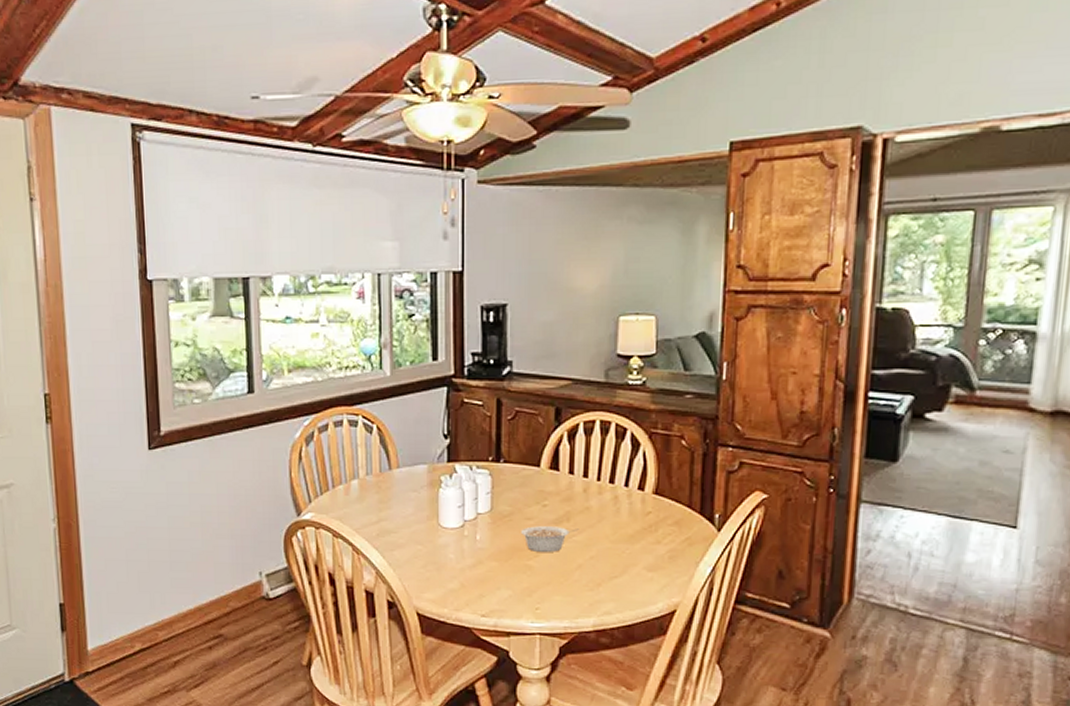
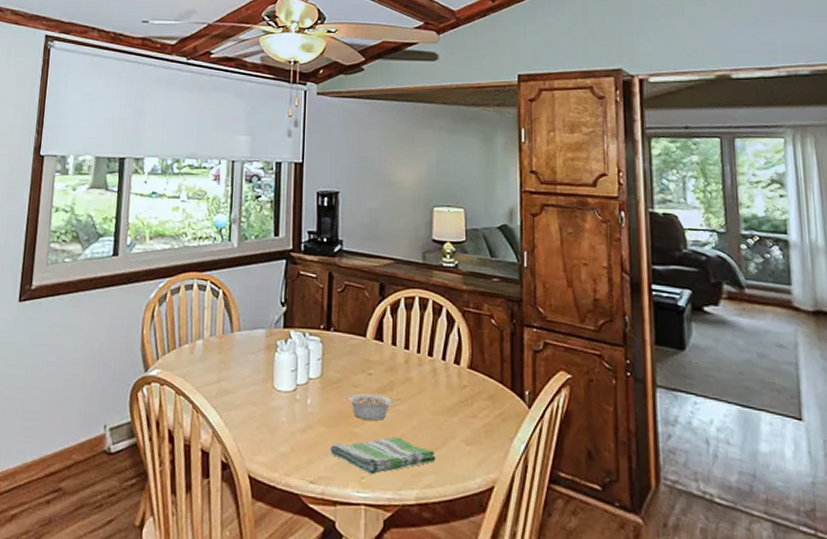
dish towel: none [502,567,615,605] -> present [330,437,436,475]

